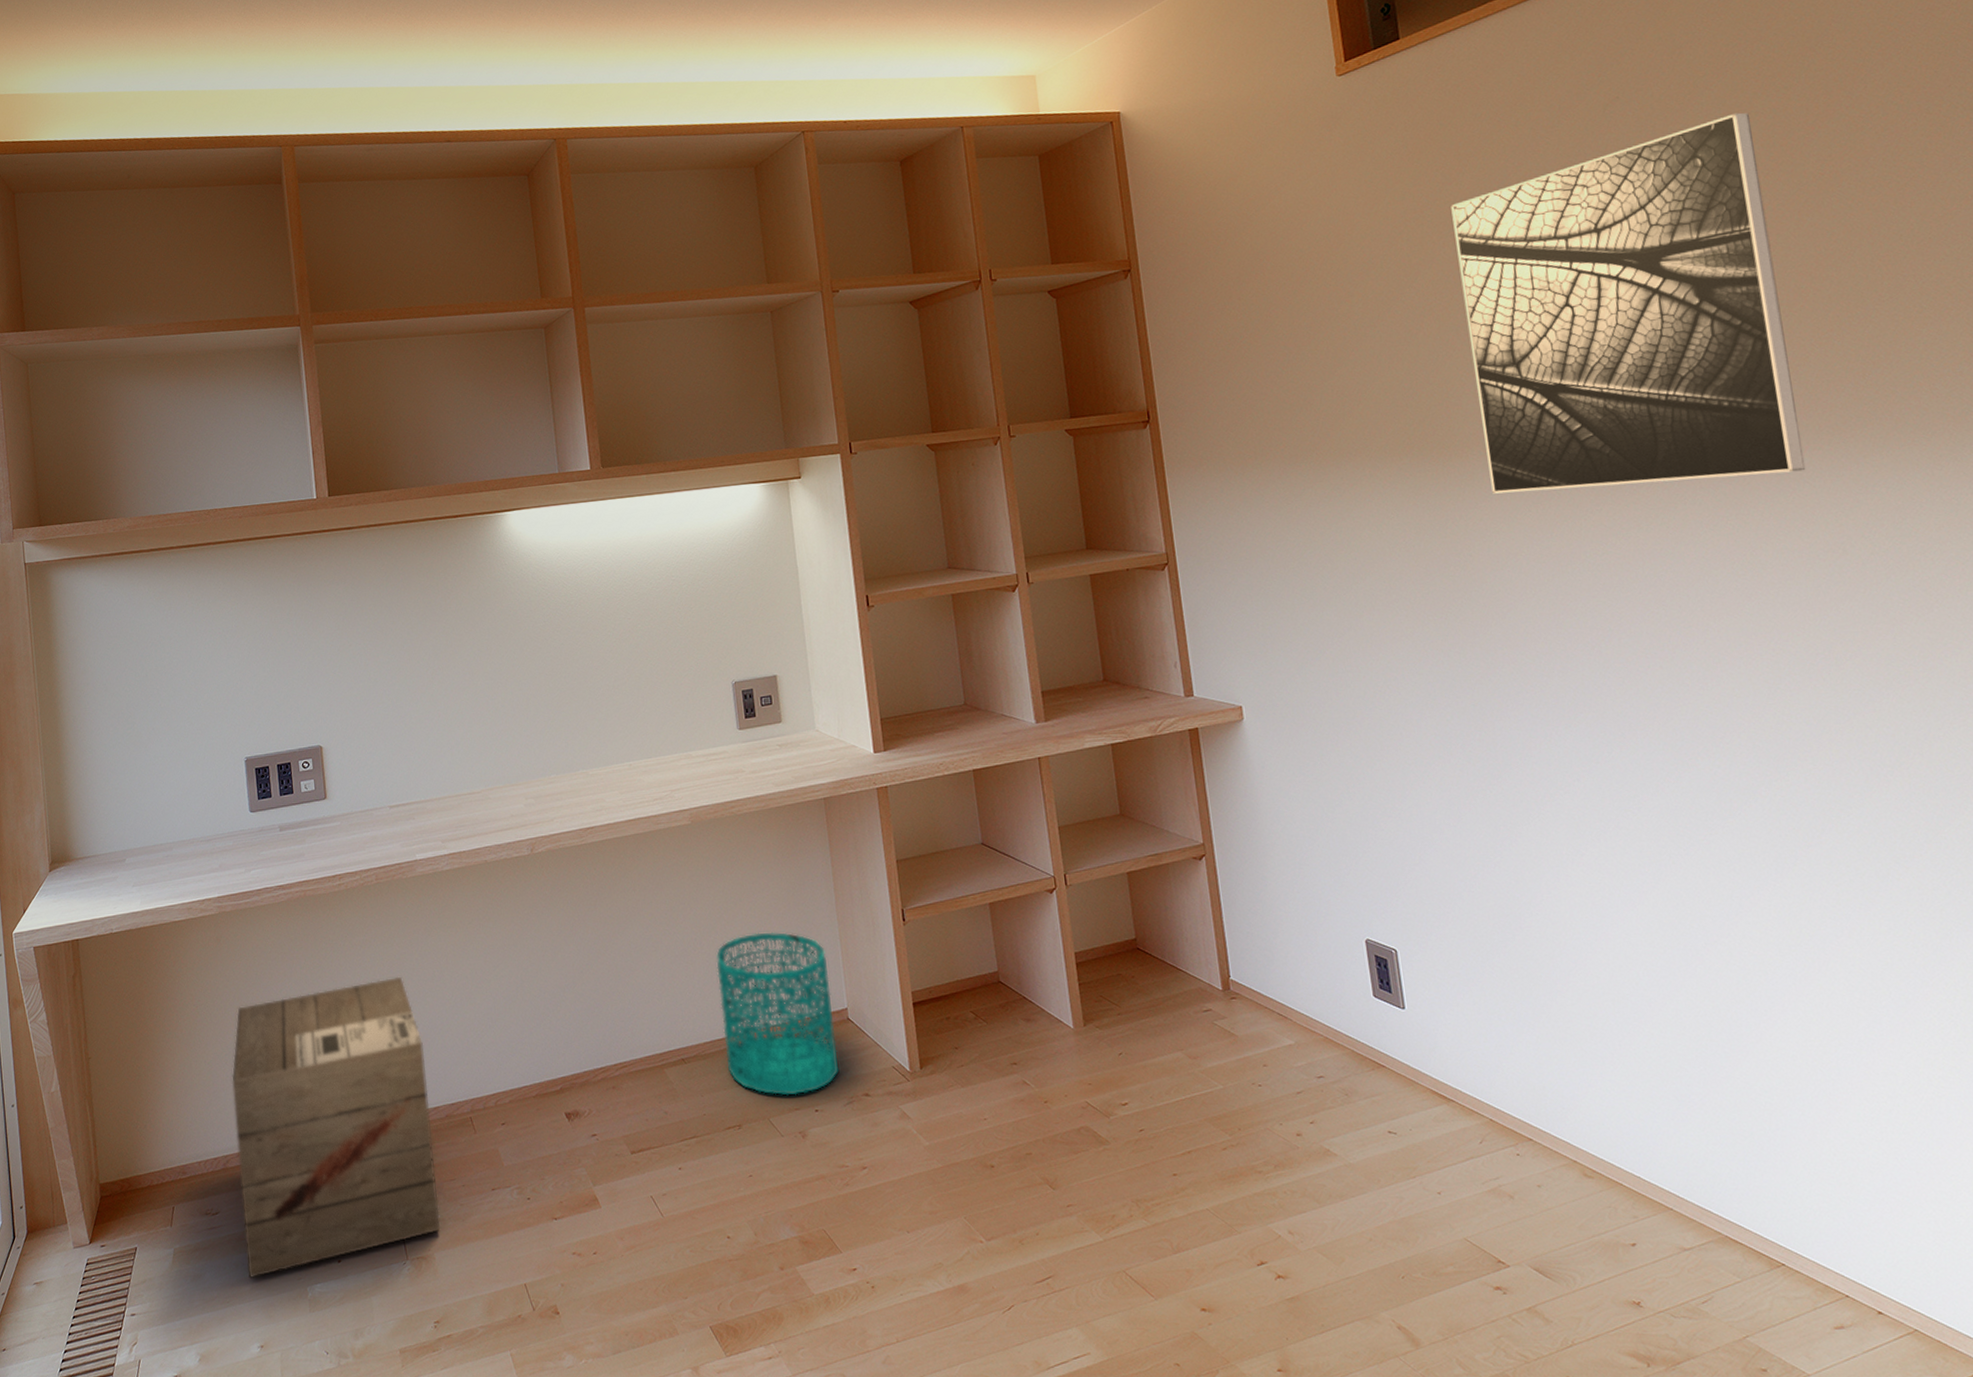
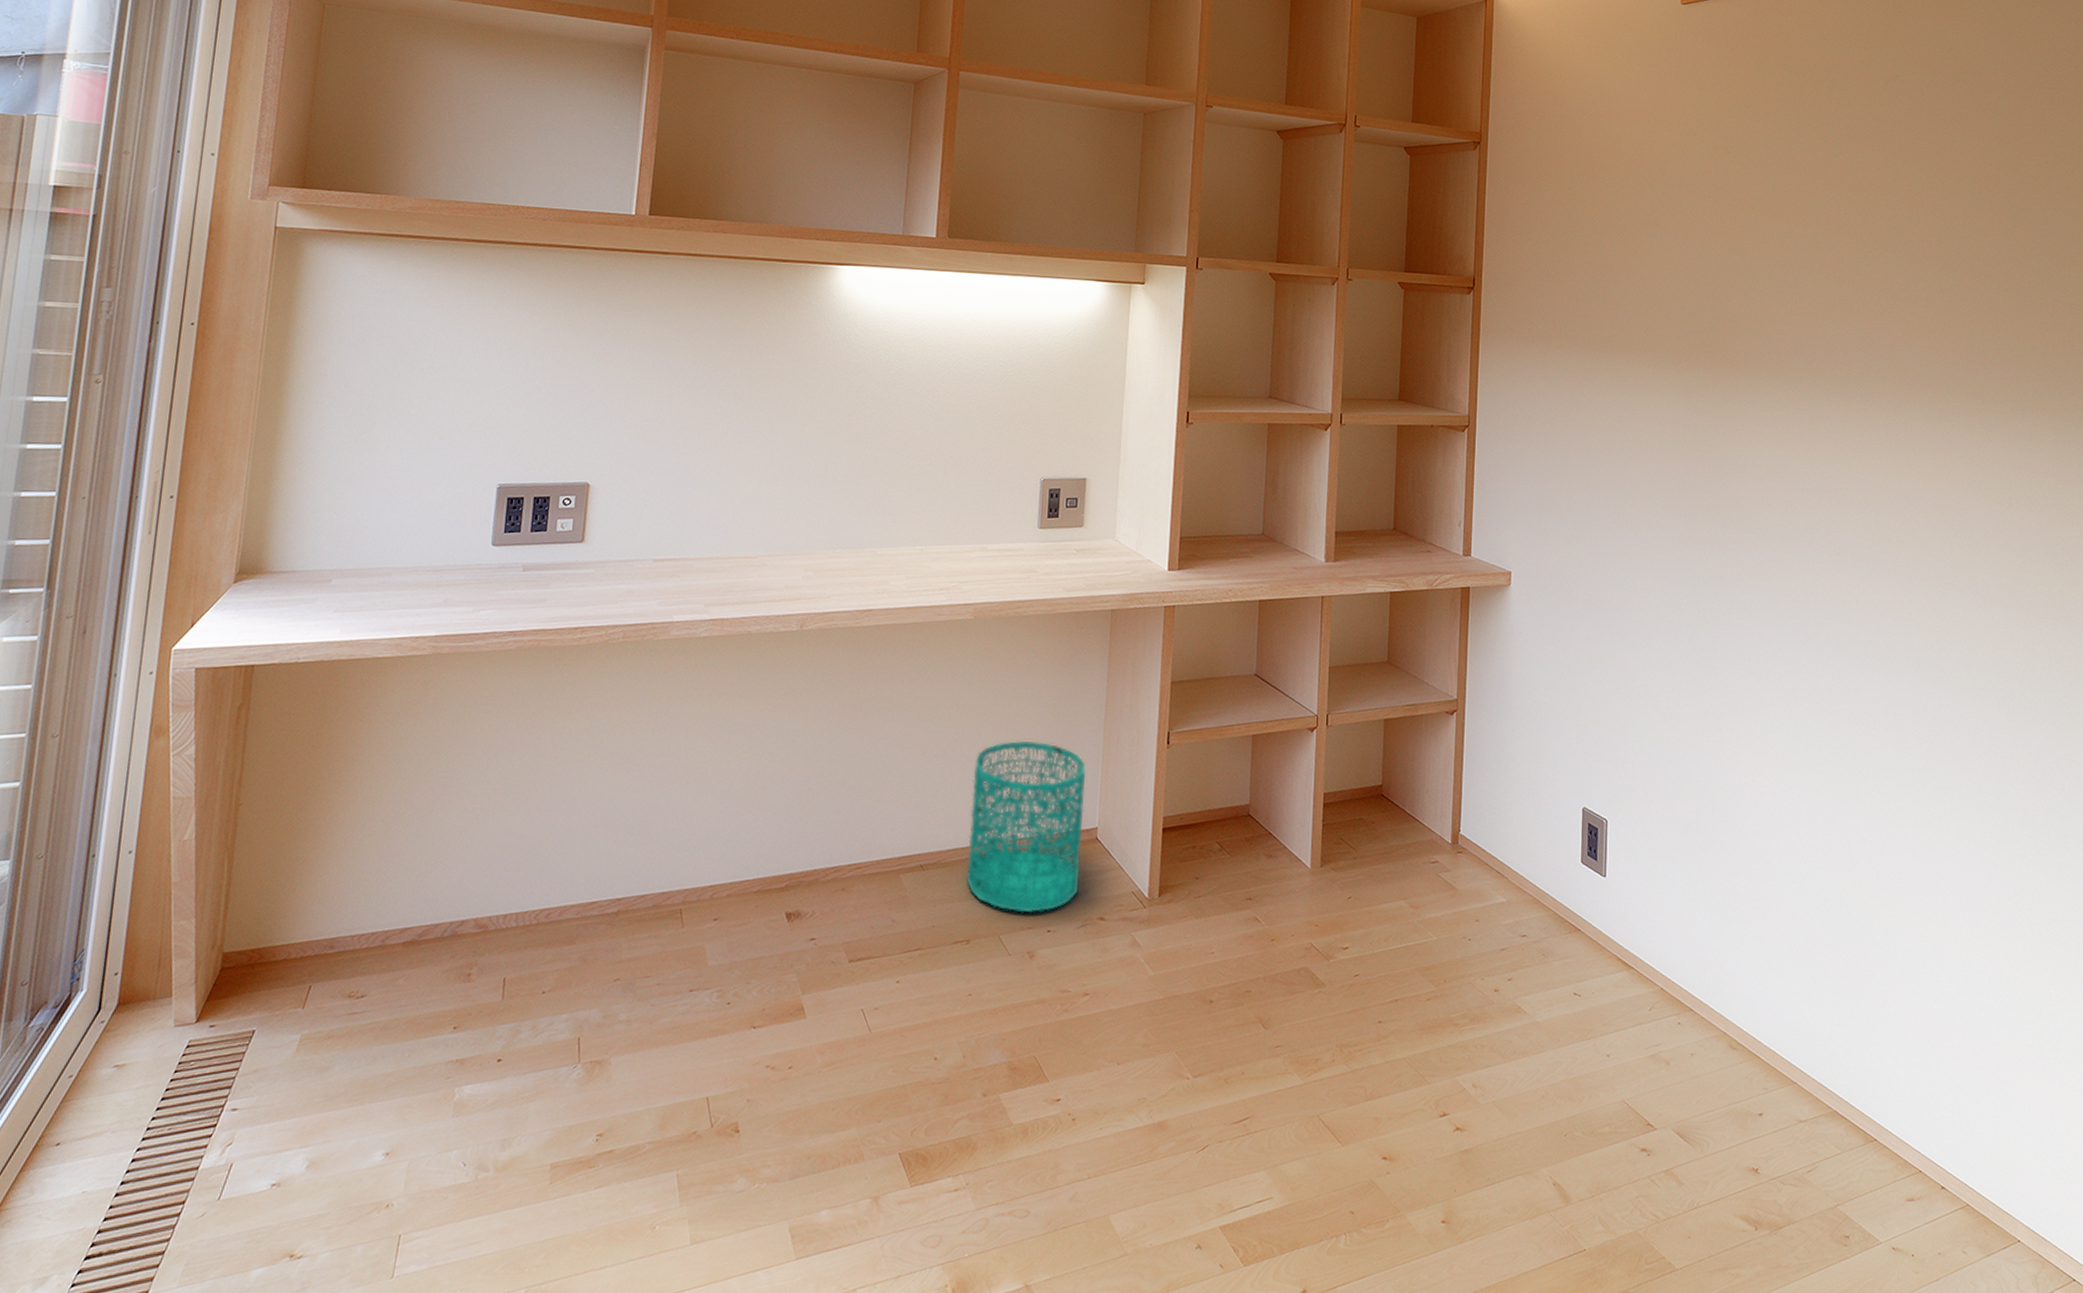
wooden crate: present [231,976,441,1279] -> none [387,746,643,1075]
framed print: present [1451,112,1806,494] -> none [1749,110,1994,430]

